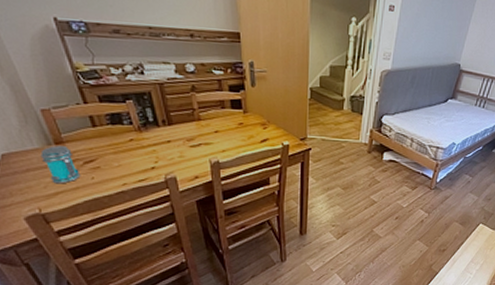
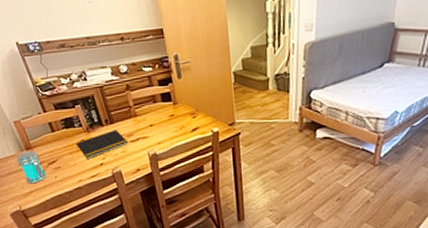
notepad: none [124,132,188,162] -> present [76,130,128,160]

